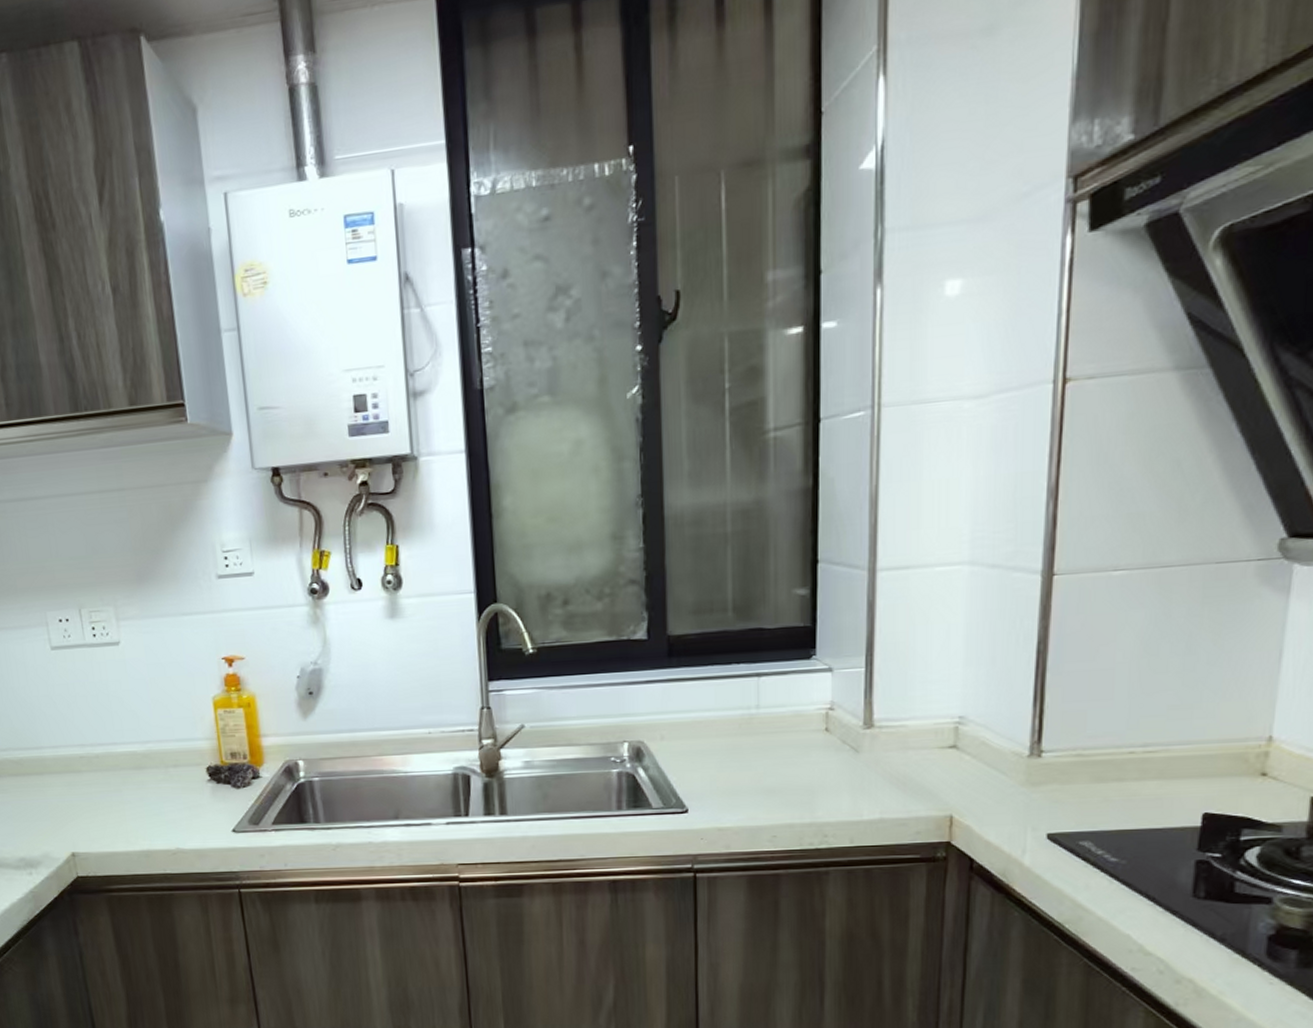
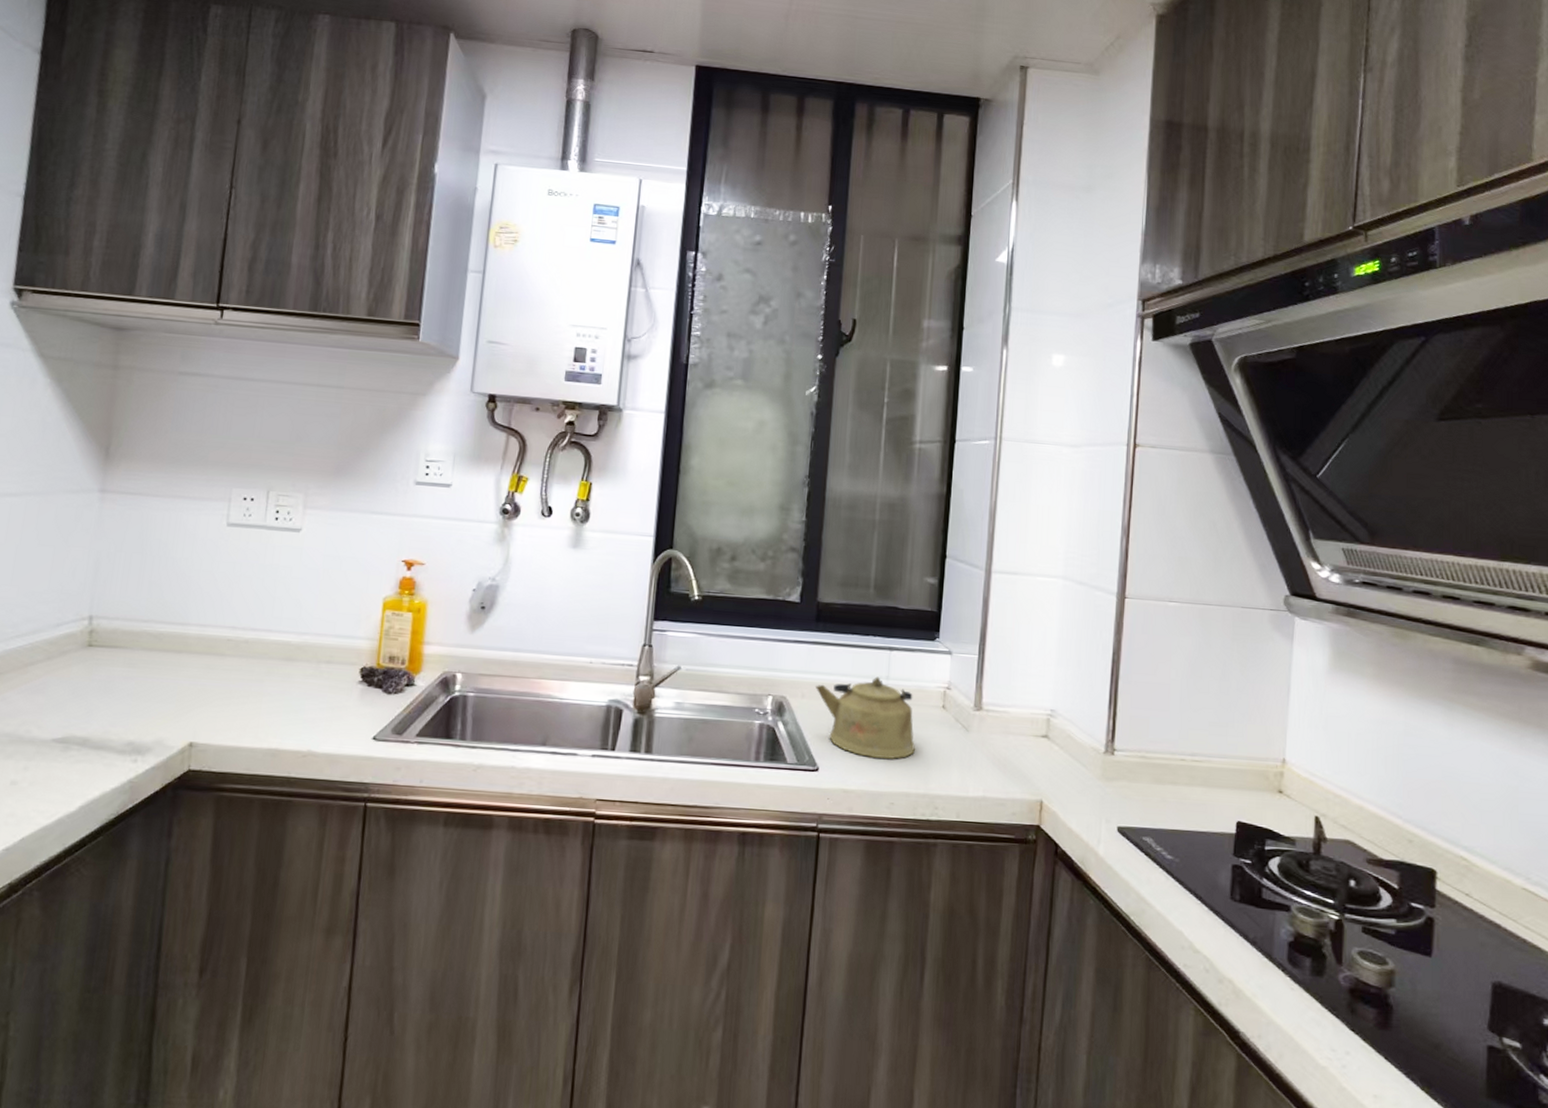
kettle: none [674,707,796,792] -> present [815,676,915,759]

